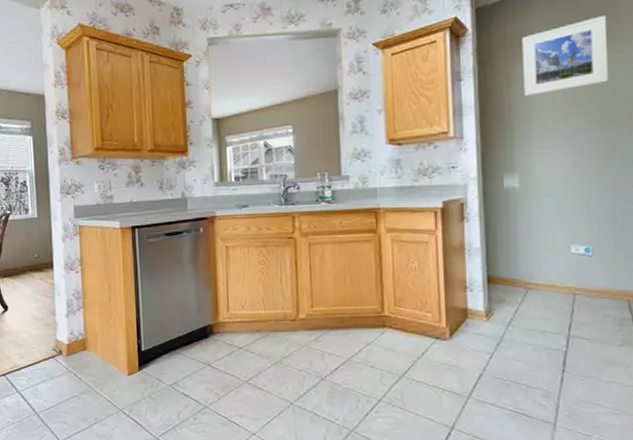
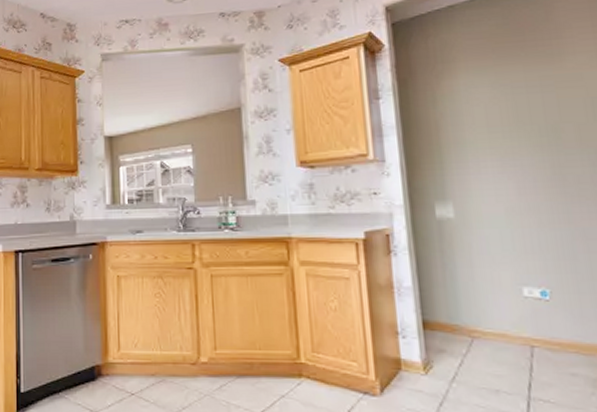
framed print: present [522,16,608,97] -> none [446,30,551,117]

